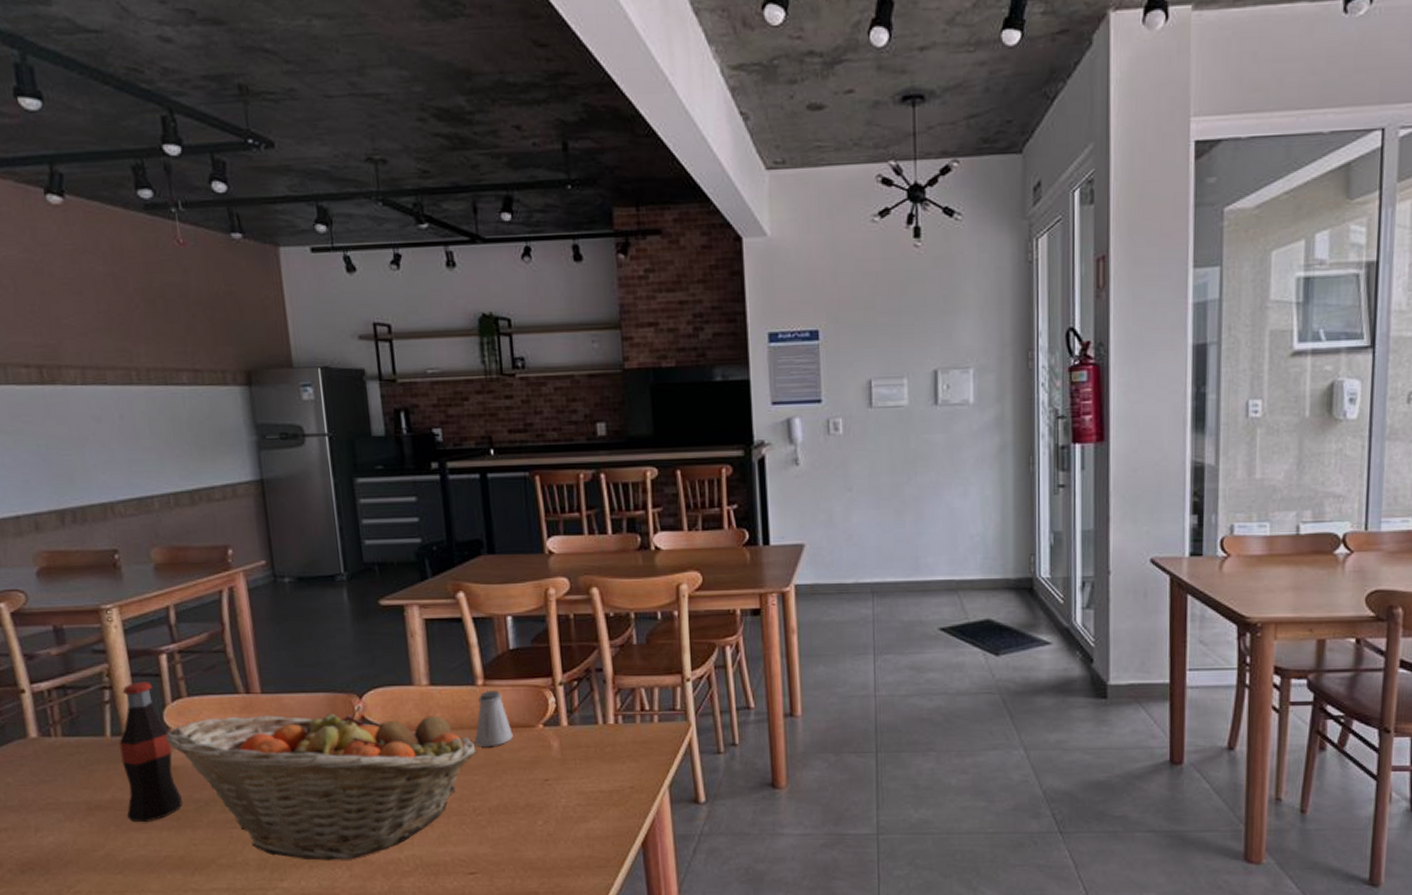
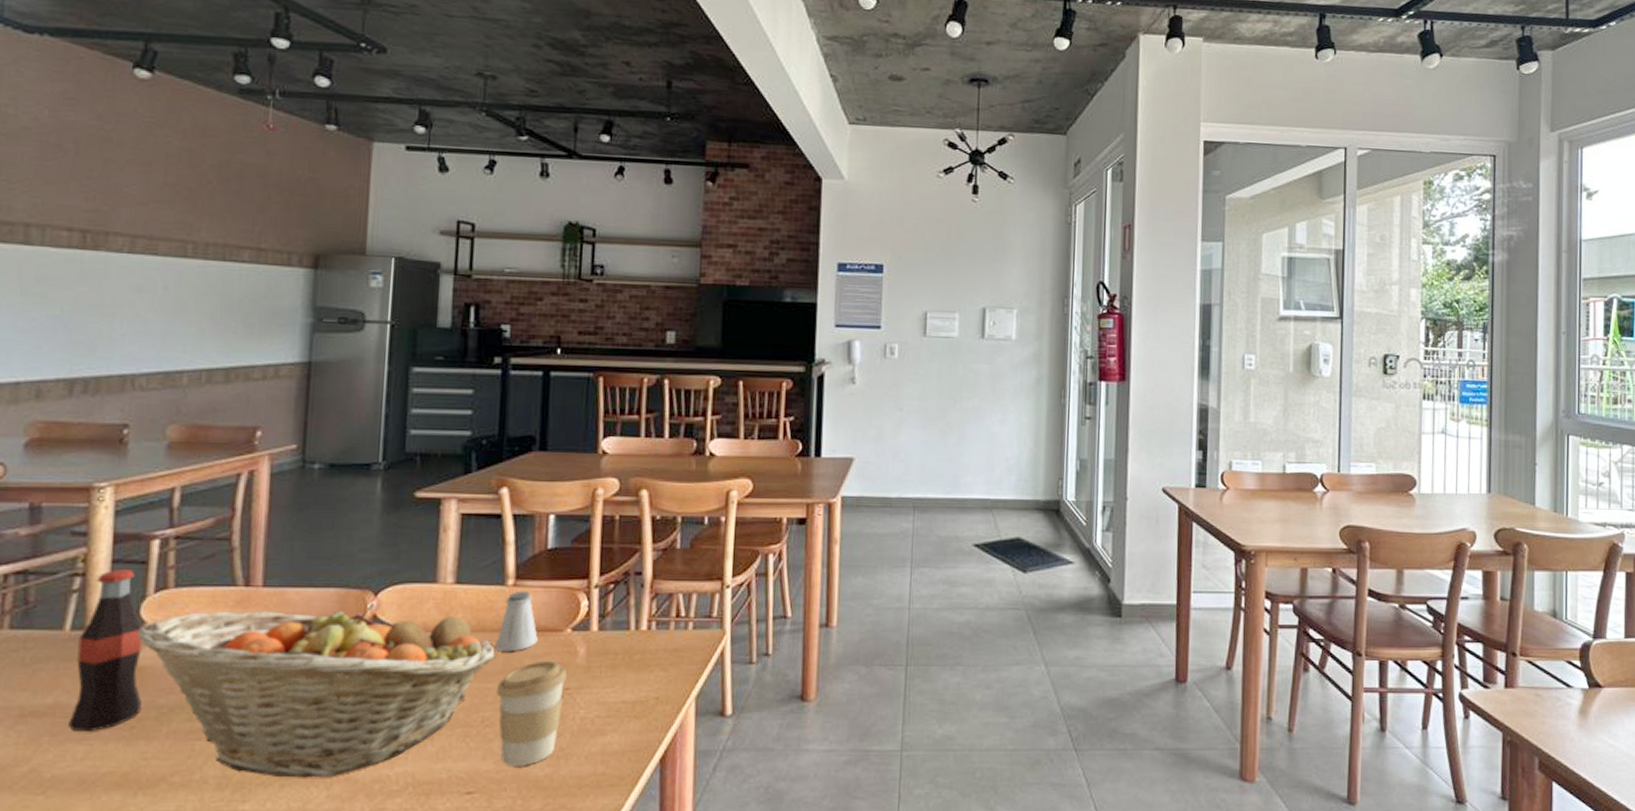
coffee cup: none [482,754,546,850] -> present [496,660,568,766]

